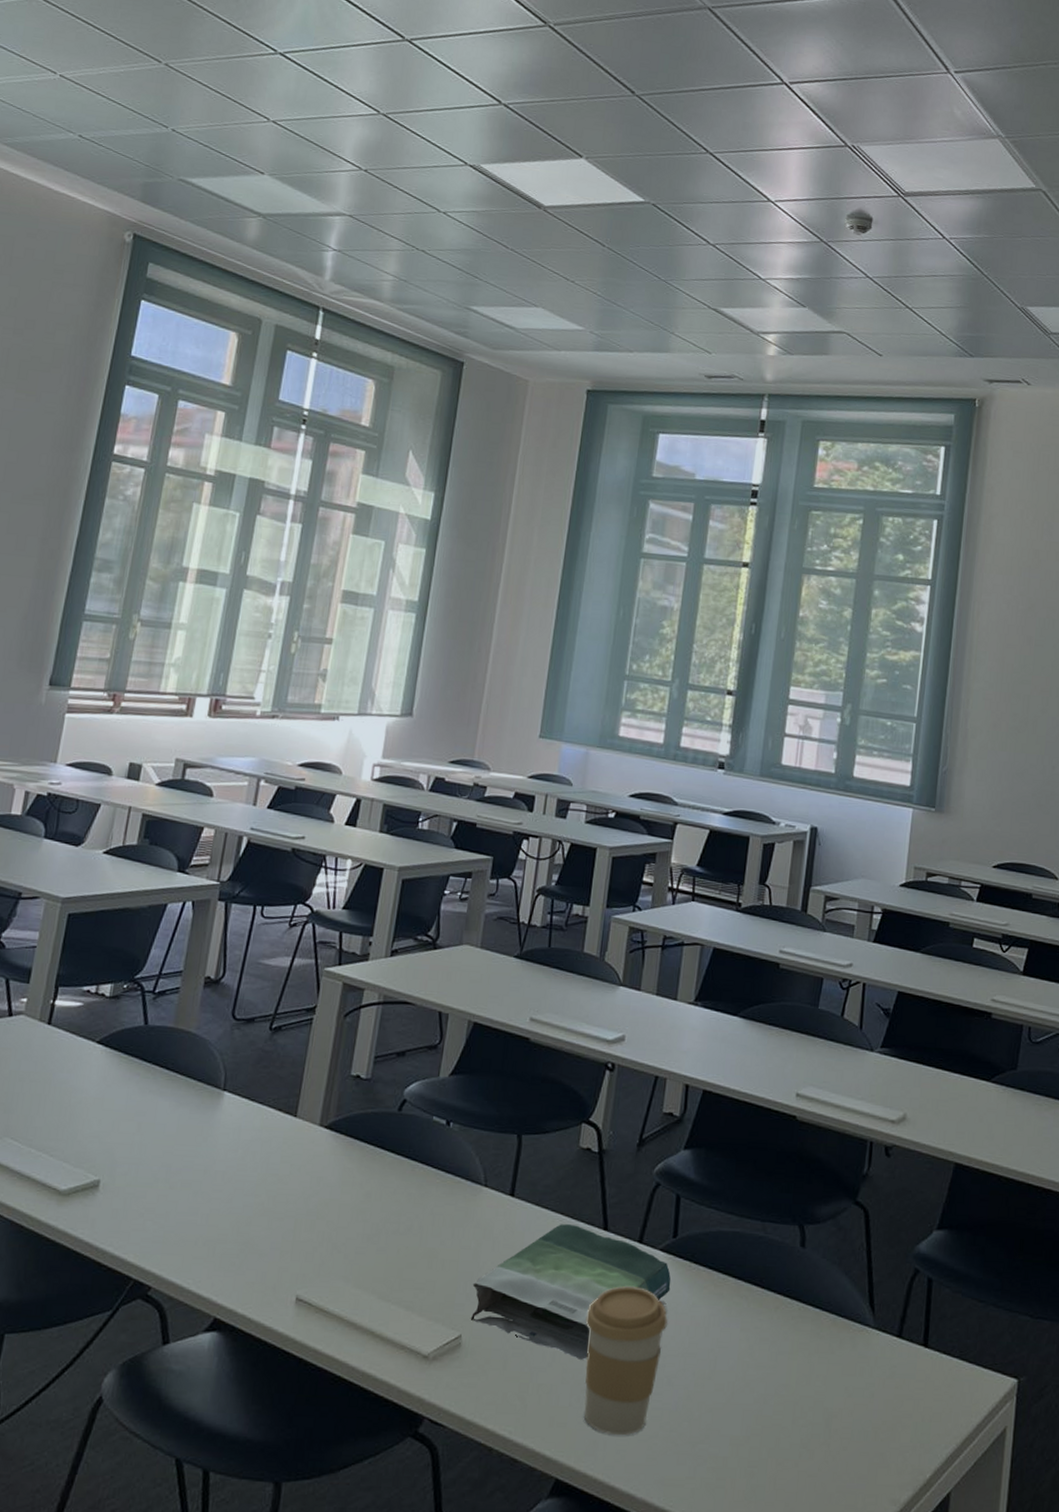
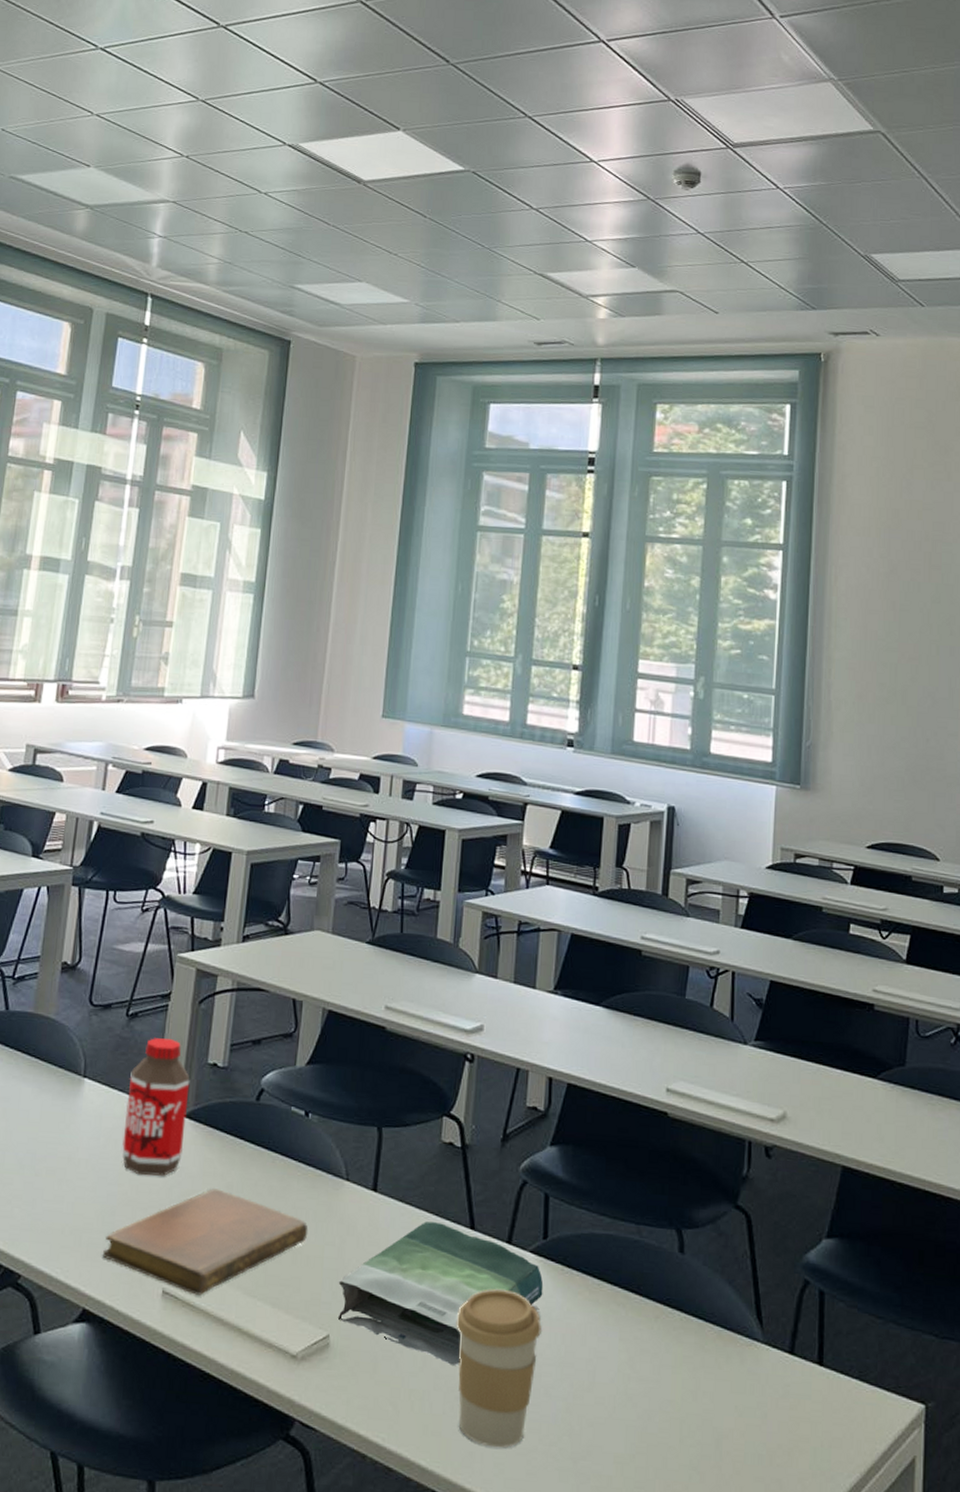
notebook: none [235,1197,445,1301] -> present [102,1188,309,1295]
bottle: none [260,1051,332,1186] -> present [122,1038,190,1176]

